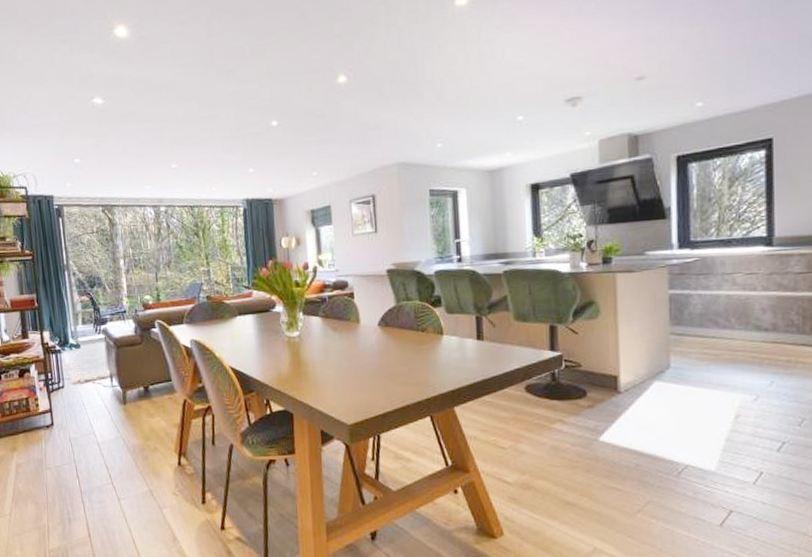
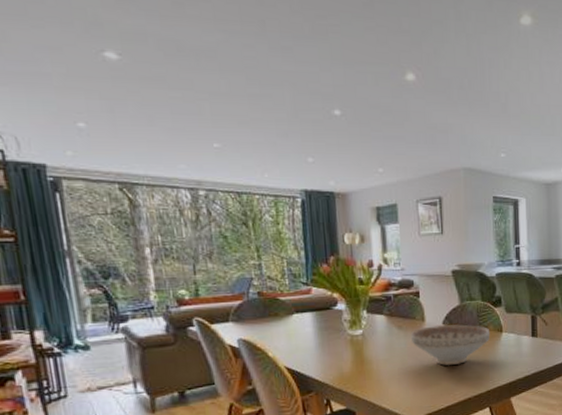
decorative bowl: none [346,326,430,370] -> present [411,324,491,366]

